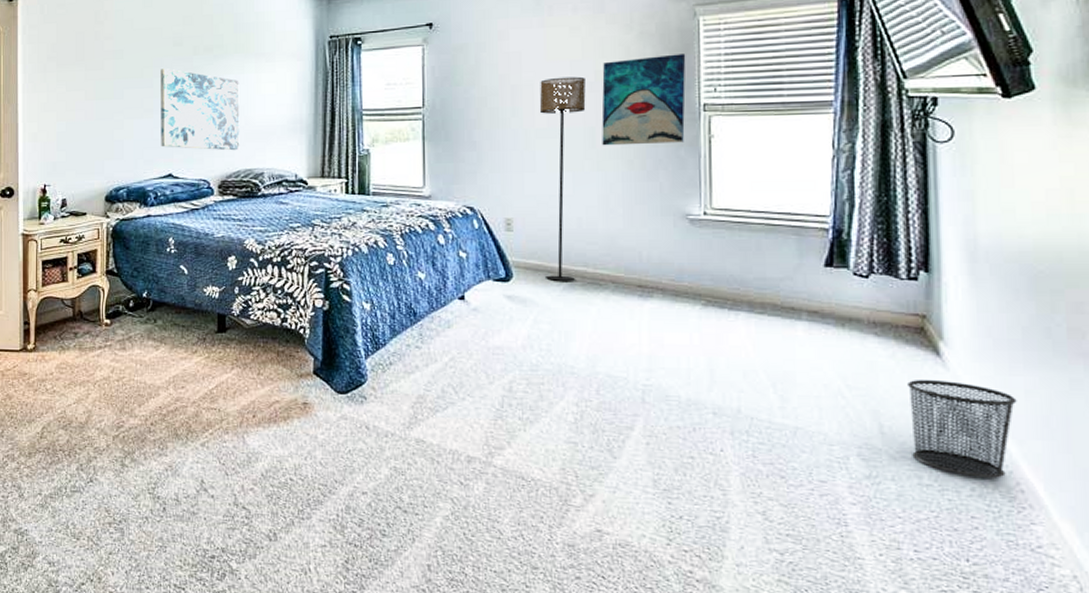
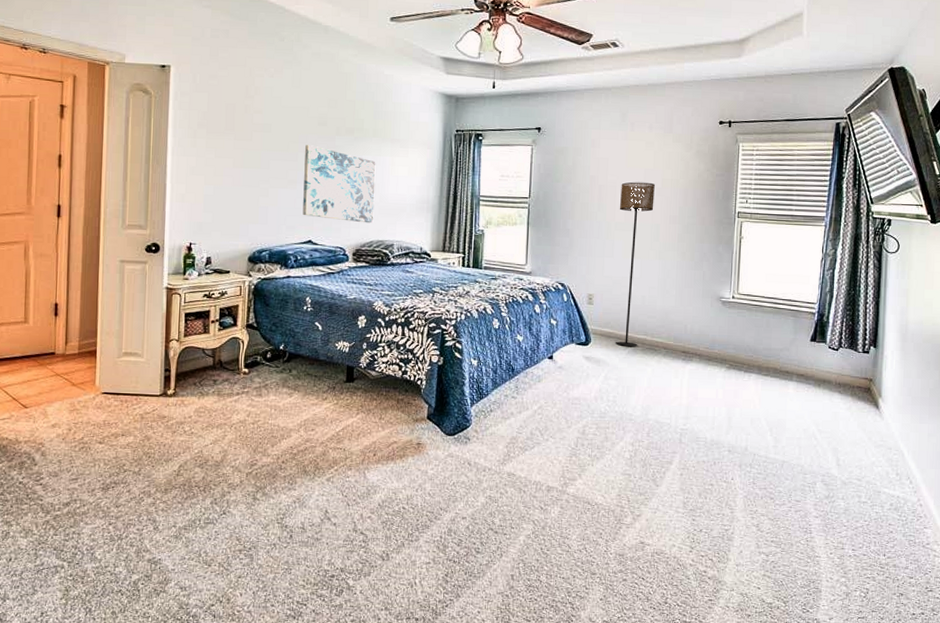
wall art: present [601,54,686,146] -> none [664,171,728,241]
waste bin: present [908,379,1017,478] -> none [856,425,923,496]

